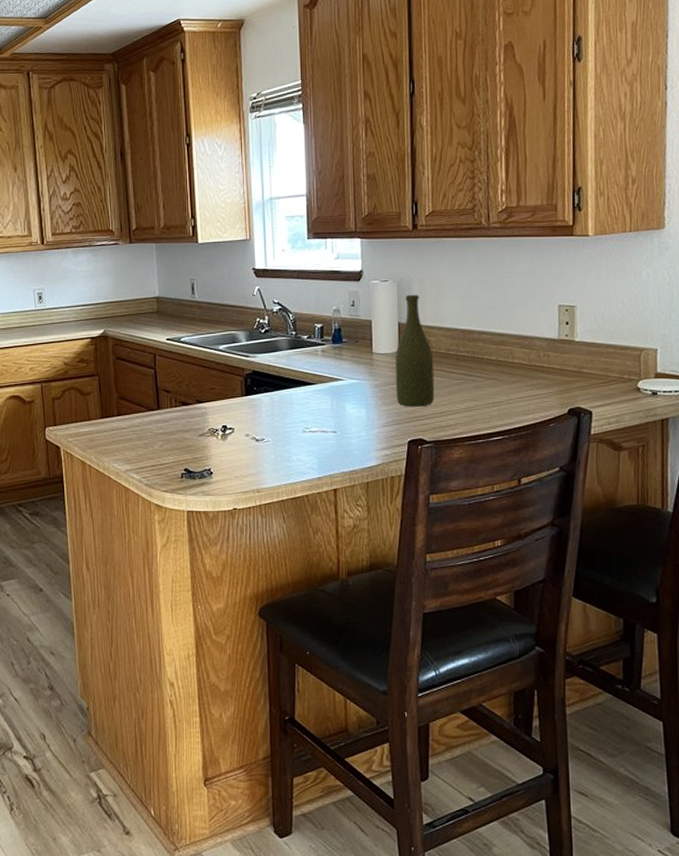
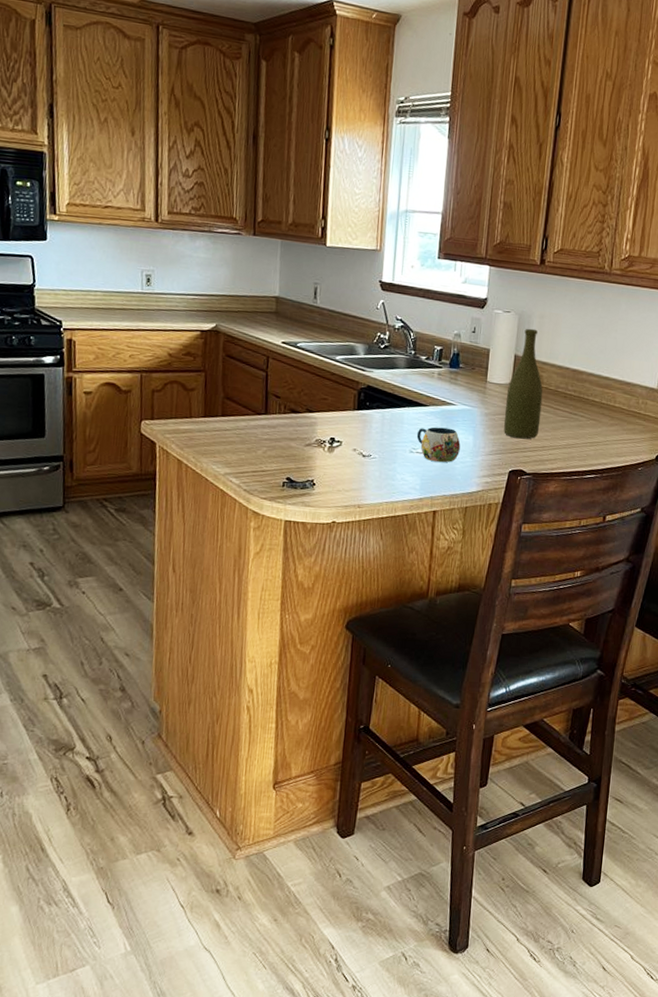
mug: none [307,404,354,440] -> present [416,426,461,463]

